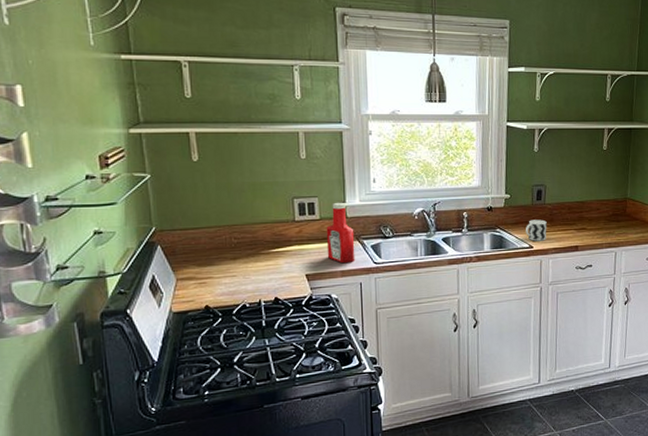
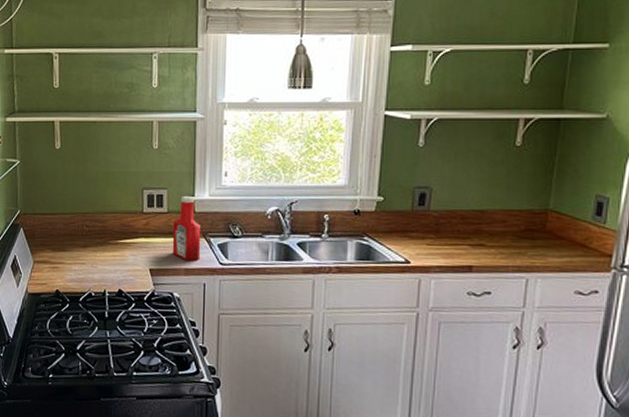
cup: present [526,219,547,241] -> none [402,229,430,256]

